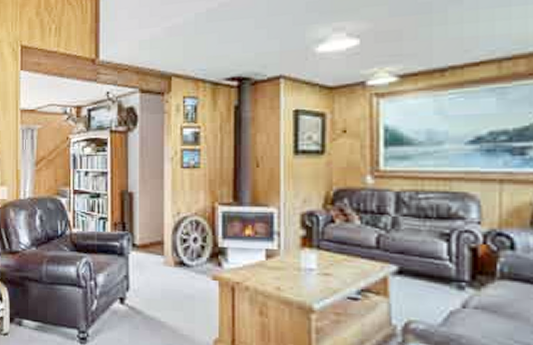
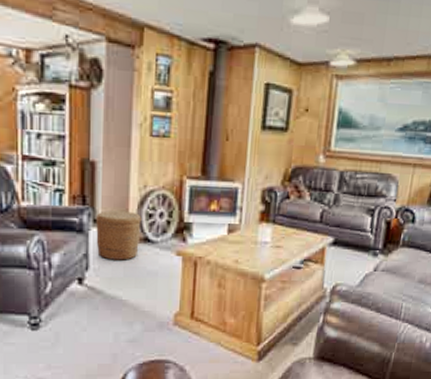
woven basket: none [134,236,176,283] -> present [95,211,142,260]

